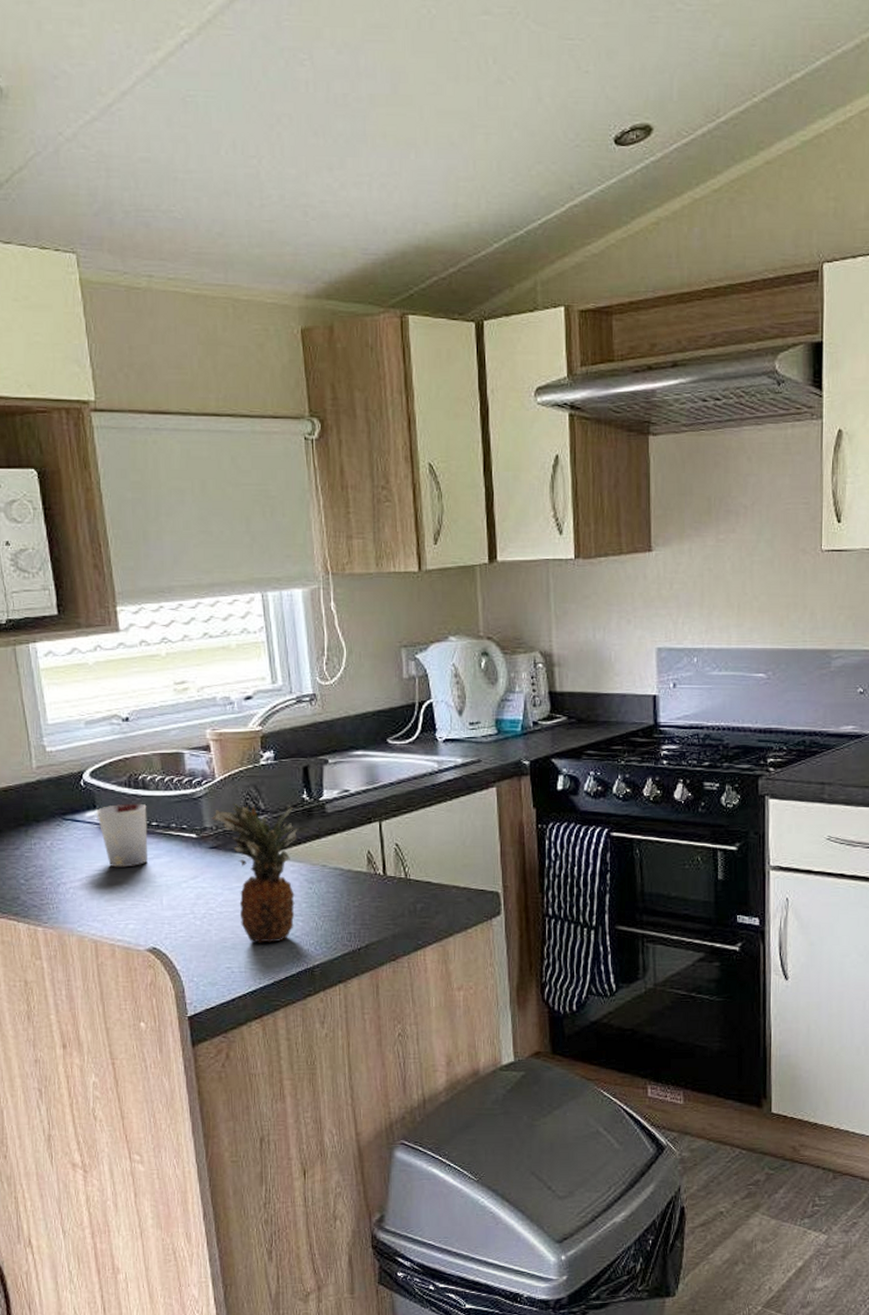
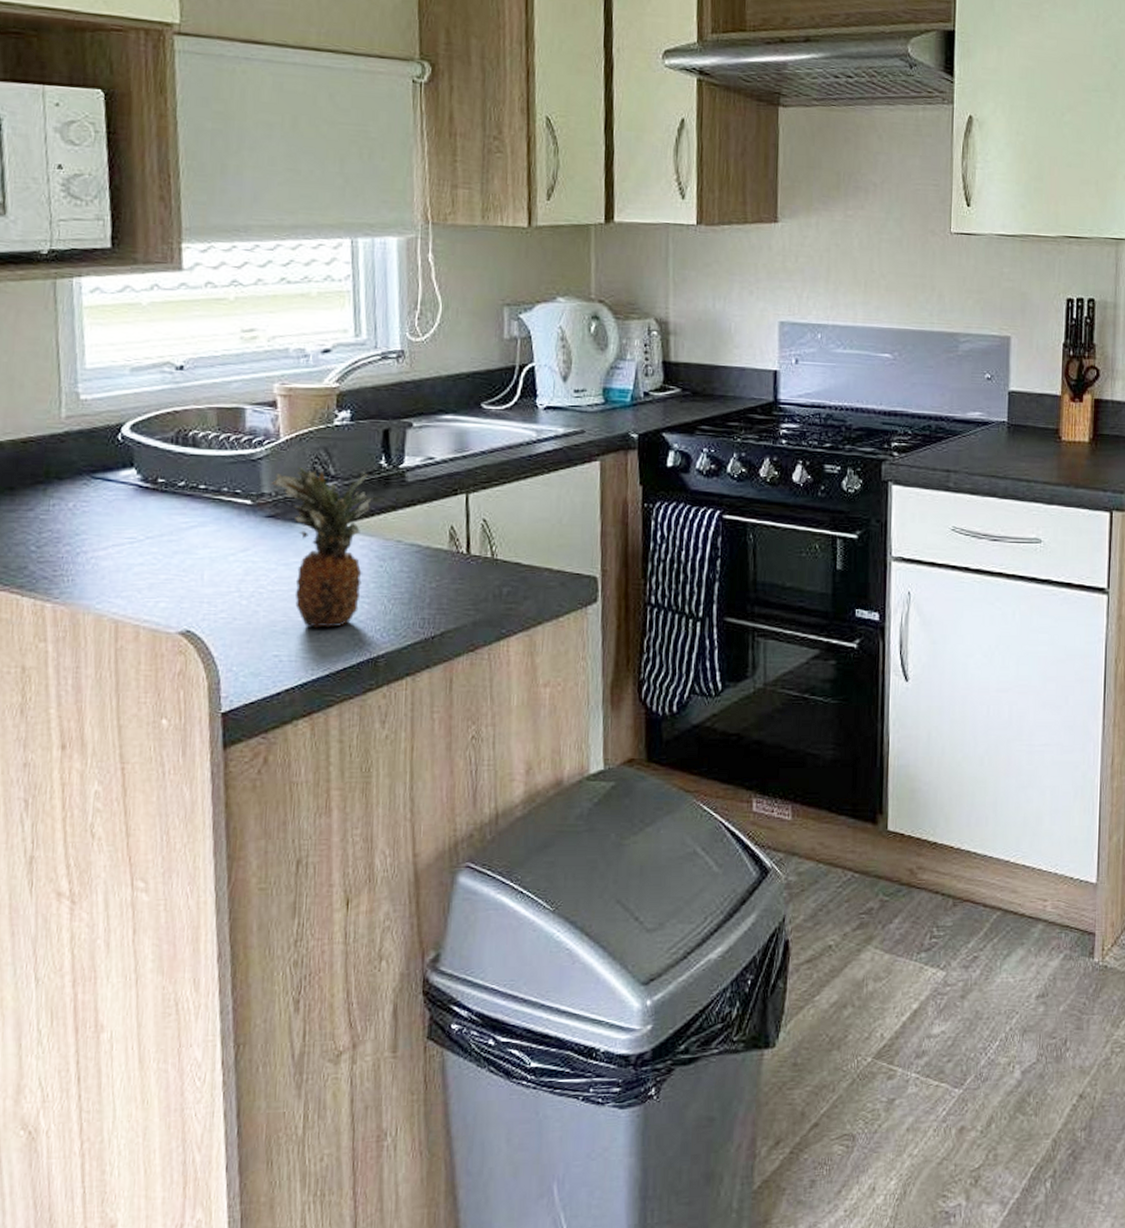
cup: present [96,803,149,868] -> none [133,462,195,536]

